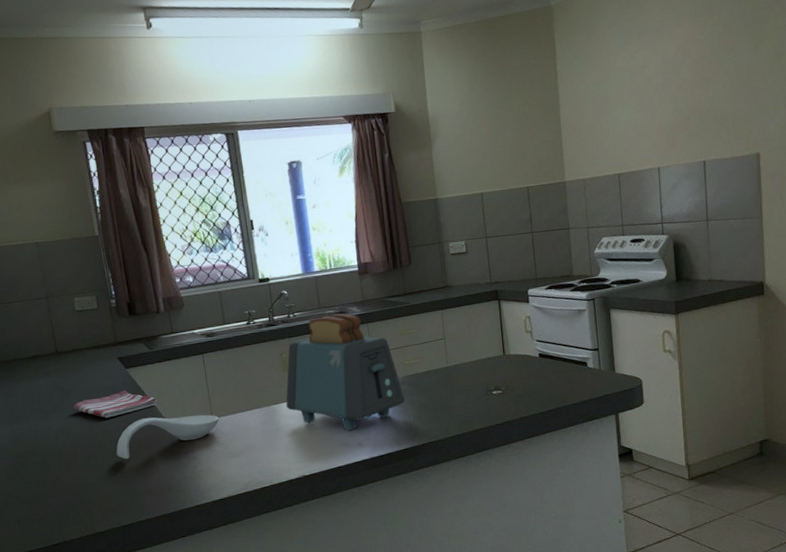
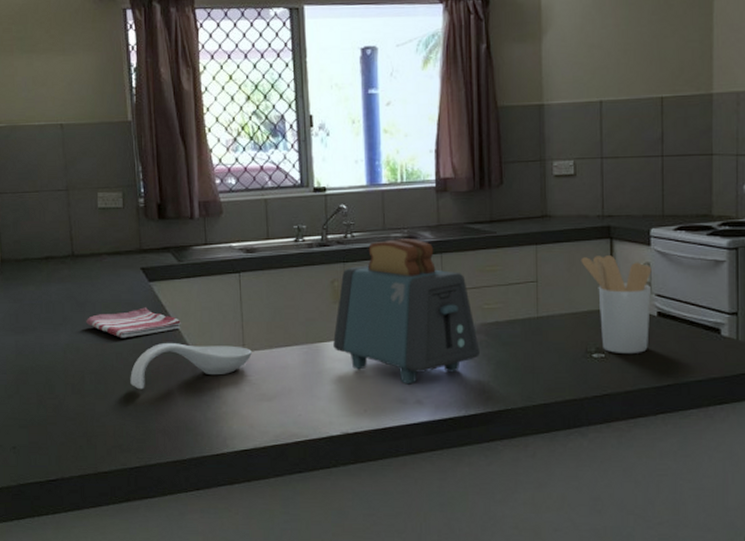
utensil holder: none [477,313,534,389] -> present [581,255,652,354]

